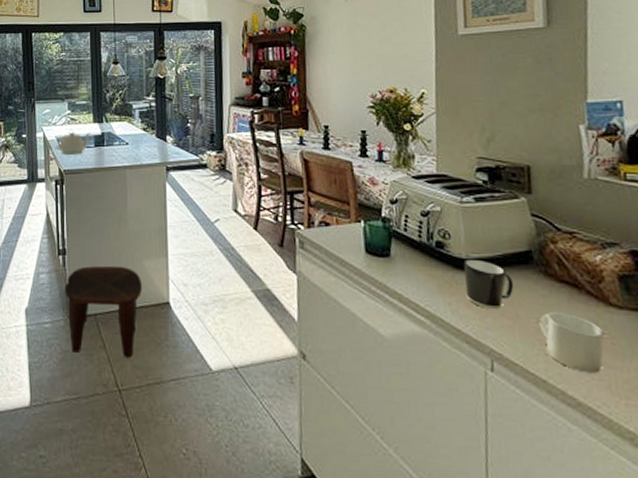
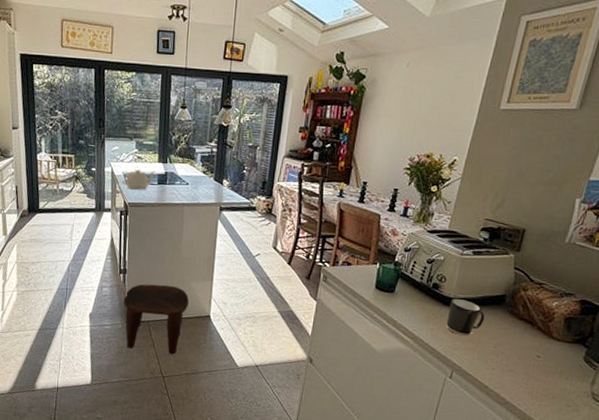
cup: present [539,312,604,374] -> none [495,340,540,384]

